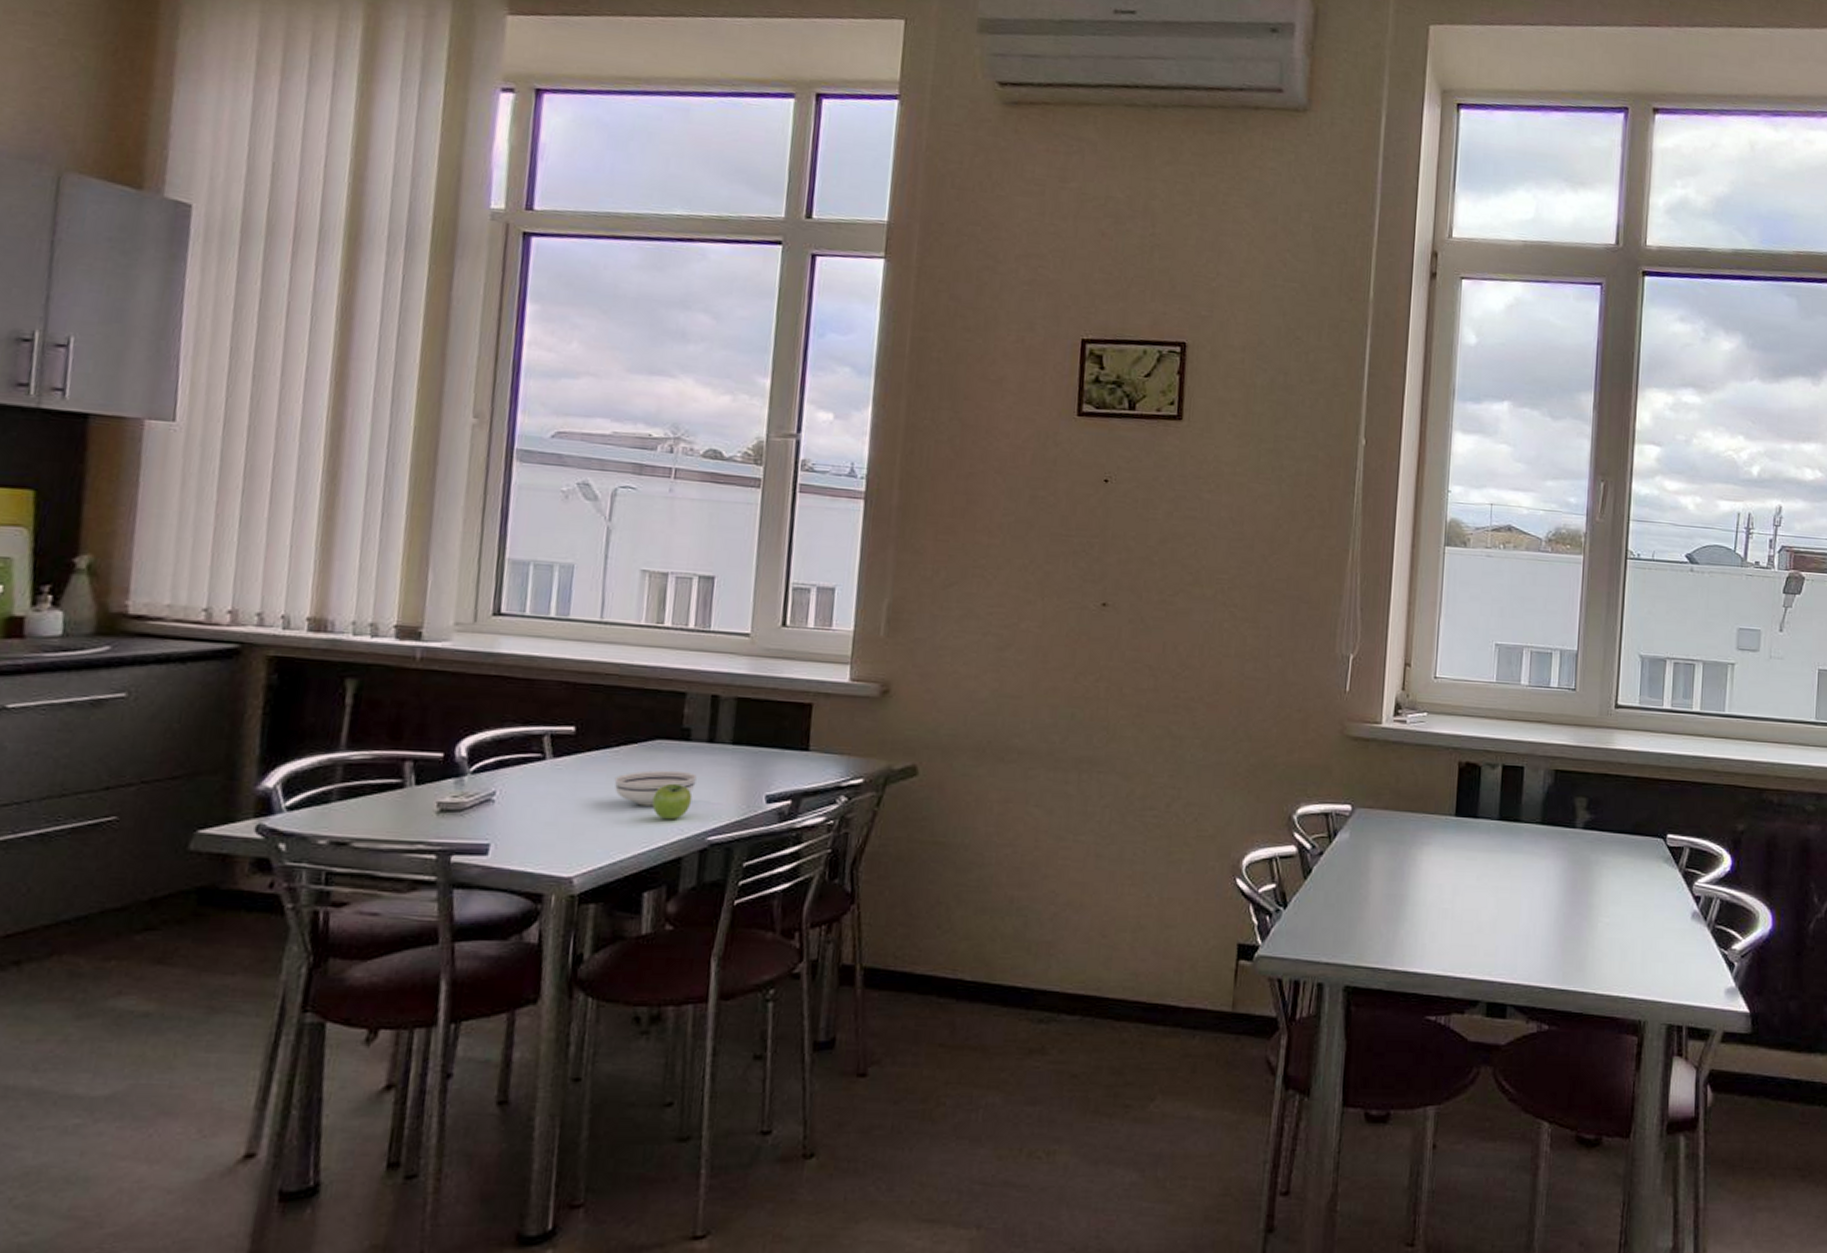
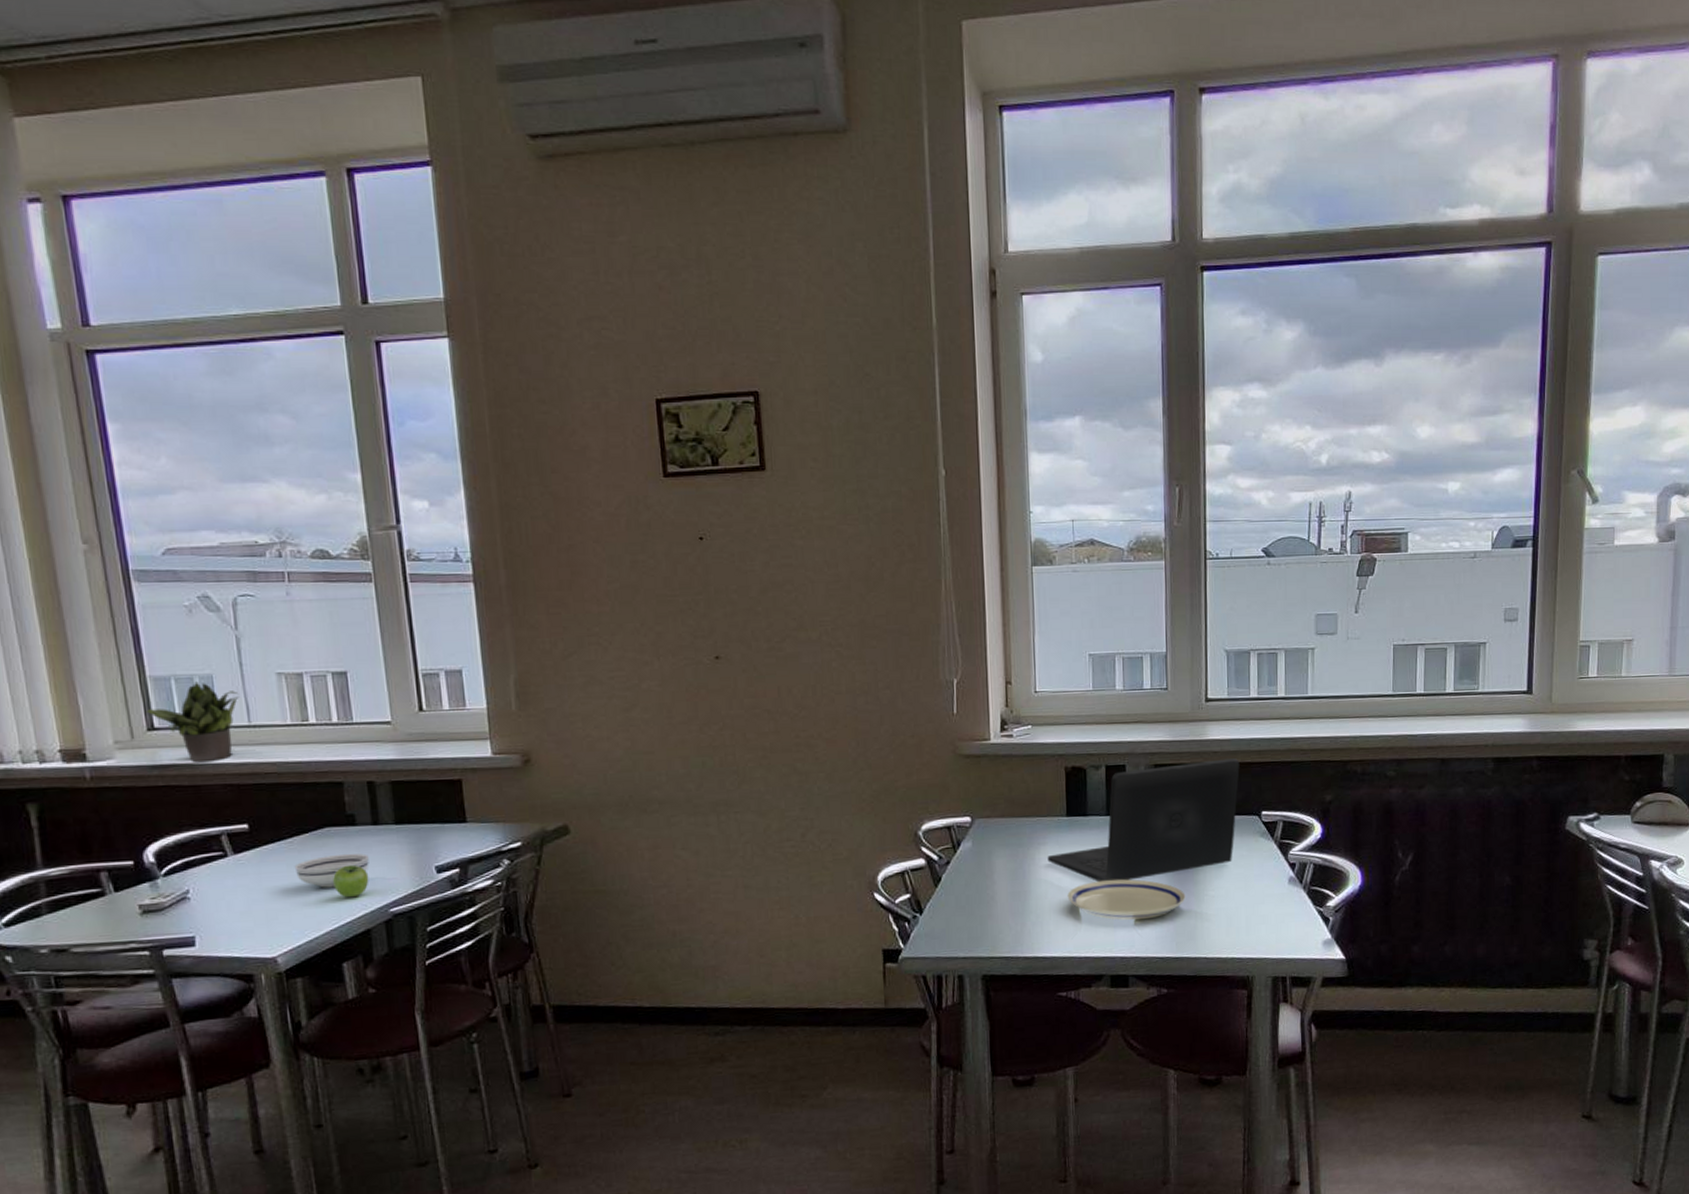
potted plant: none [494,570,597,657] -> present [144,682,239,764]
laptop: none [1430,772,1647,896] -> present [1047,758,1240,883]
plate: none [1447,892,1577,942] -> present [1067,879,1186,921]

